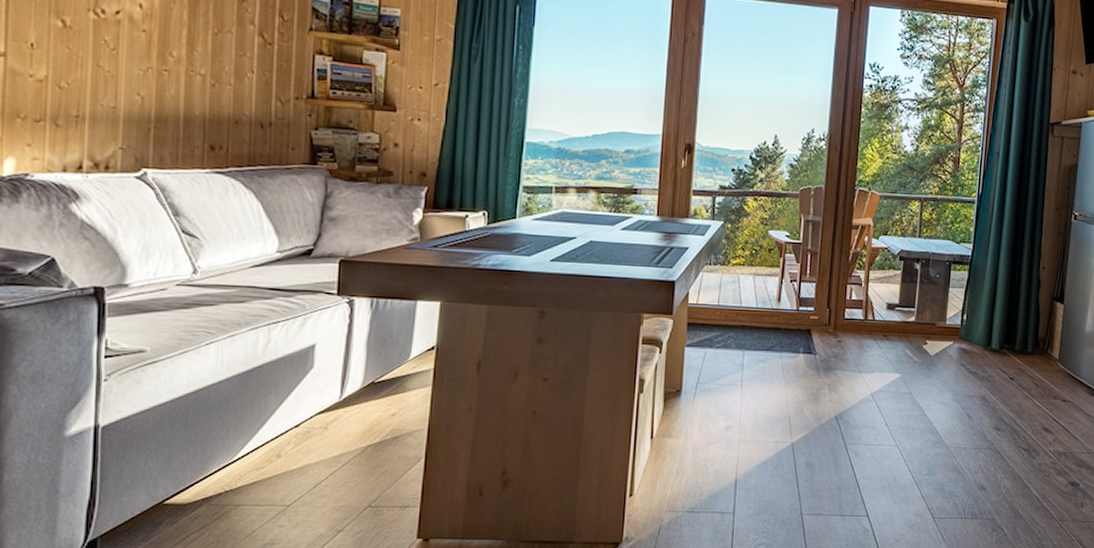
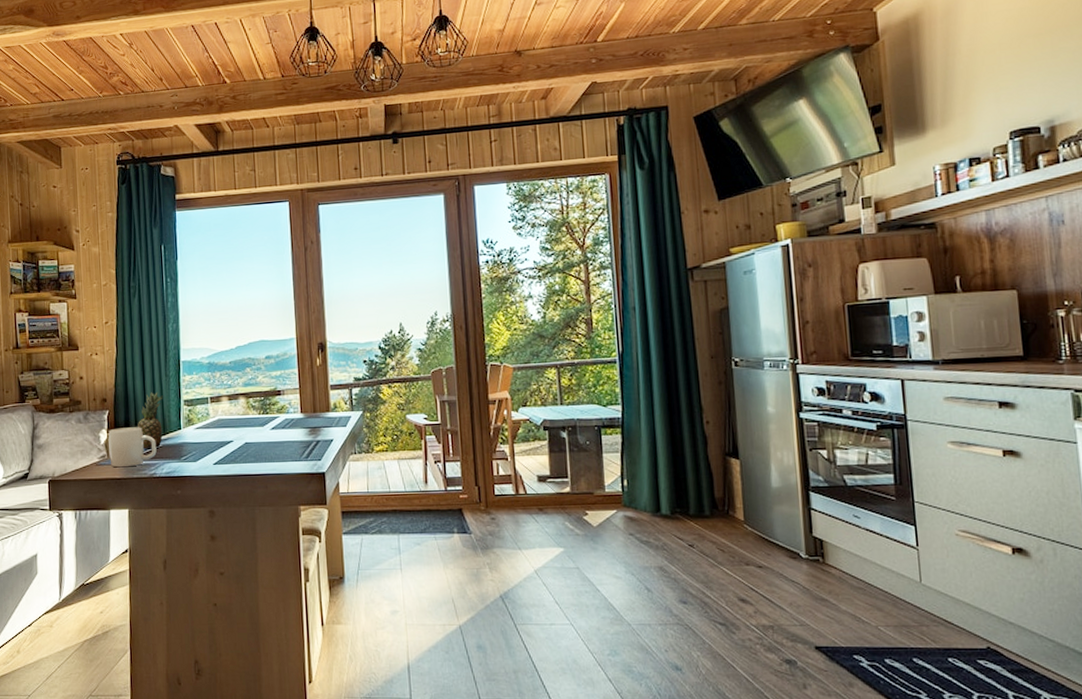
mug: none [423,208,484,255] -> present [108,427,157,468]
fruit: none [463,171,498,237] -> present [138,391,163,450]

